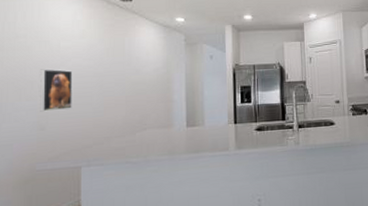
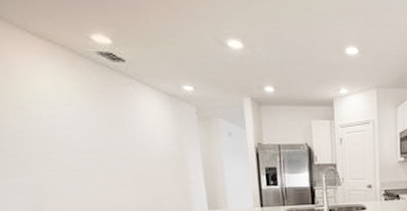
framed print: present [40,69,73,112] -> none [22,141,72,191]

